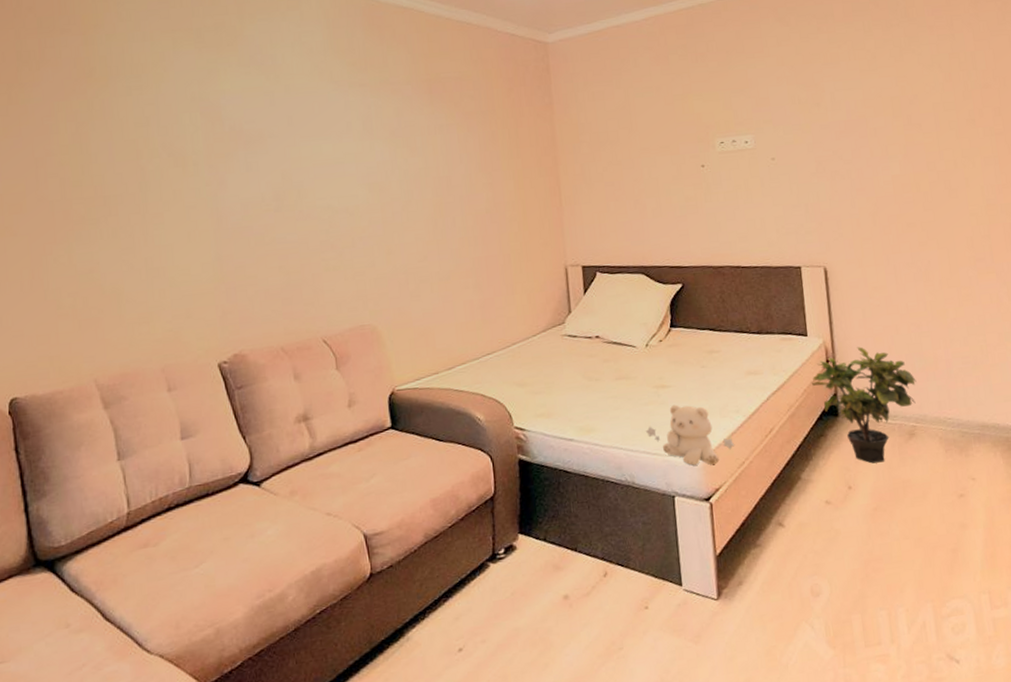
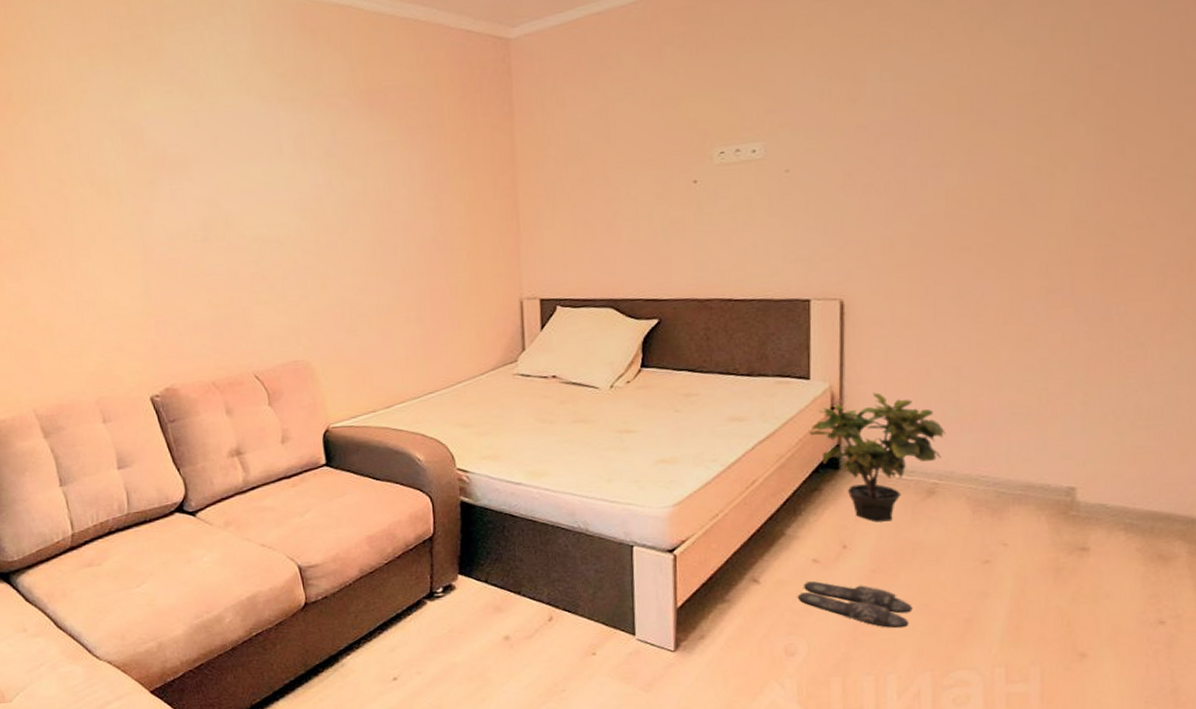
teddy bear: present [645,404,735,466] -> none [603,450,709,516]
slippers: none [817,522,910,562] -> present [798,581,912,628]

